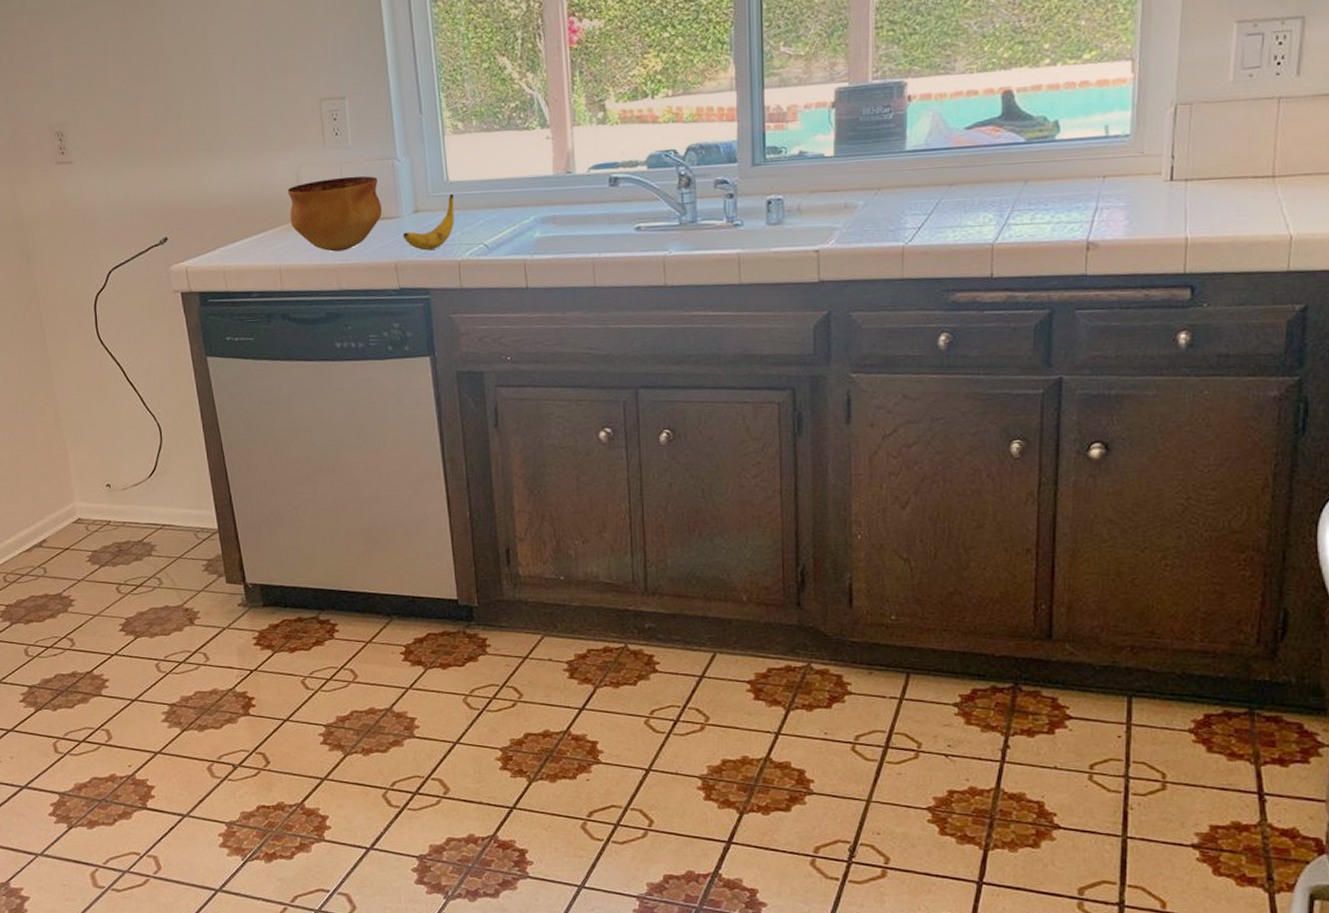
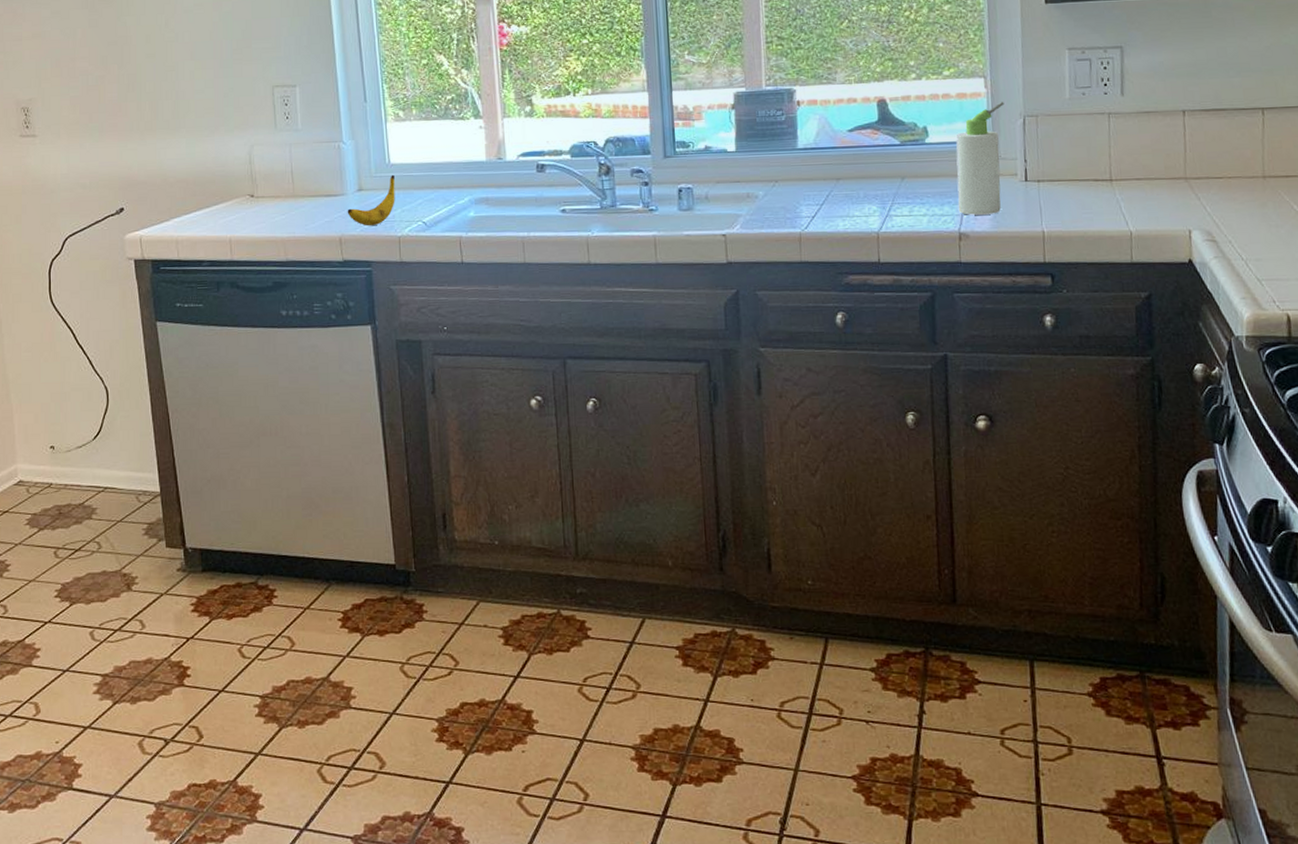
bowl: present [287,176,382,252] -> none [240,156,328,225]
bottle: none [1088,88,1154,222] -> present [956,102,1004,215]

